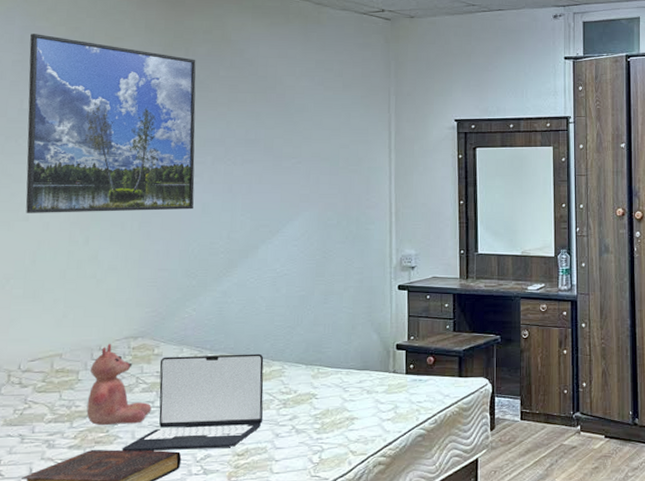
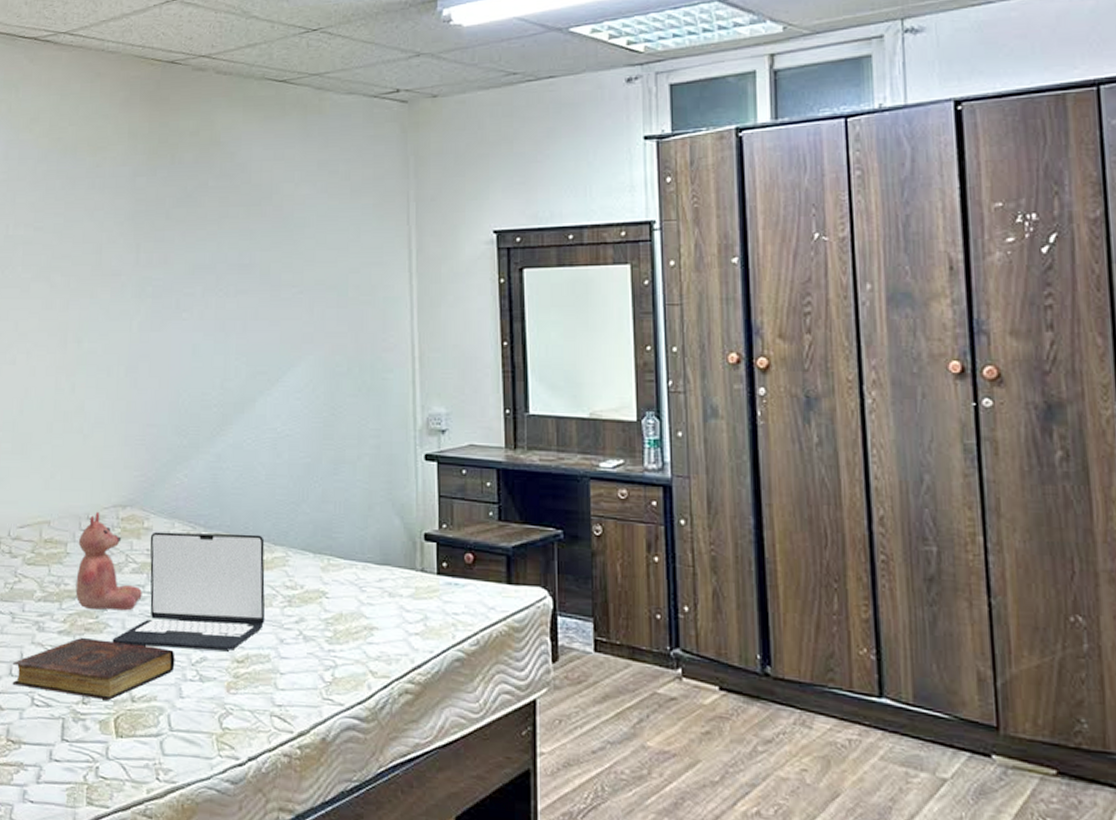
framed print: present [25,34,196,213] -> none [12,148,184,356]

